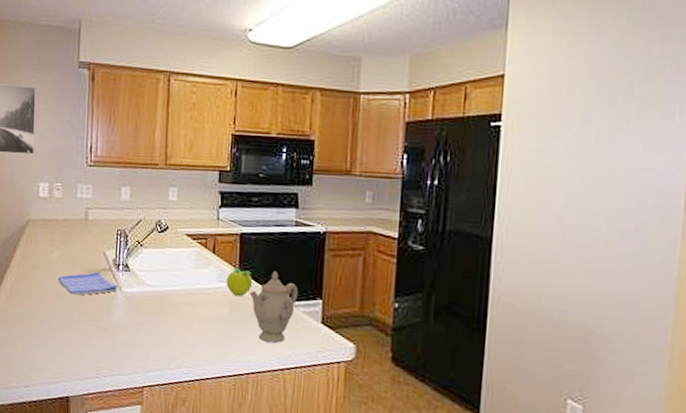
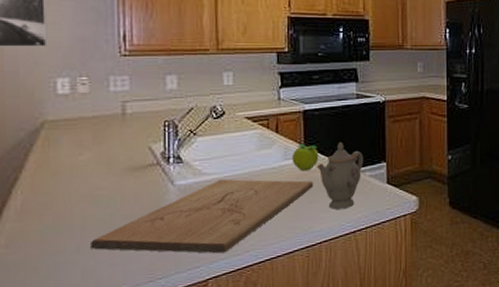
cutting board: none [54,292,245,365] -> present [89,179,314,254]
dish towel: present [57,271,117,295] -> none [90,168,168,198]

